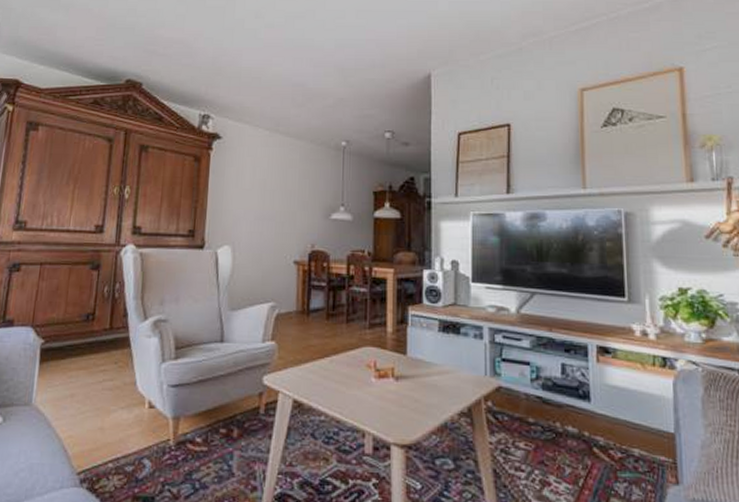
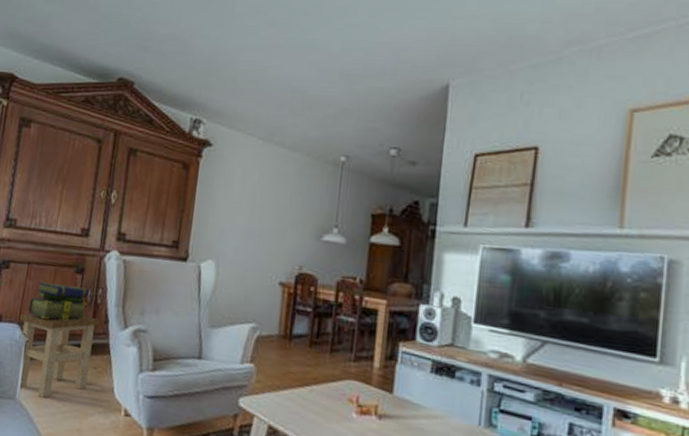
stool: none [32,311,119,400] -> present [19,313,101,398]
stack of books: none [42,282,106,319] -> present [28,282,89,320]

